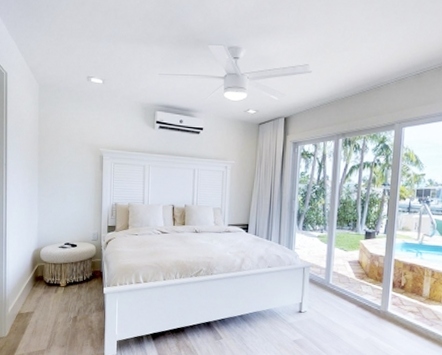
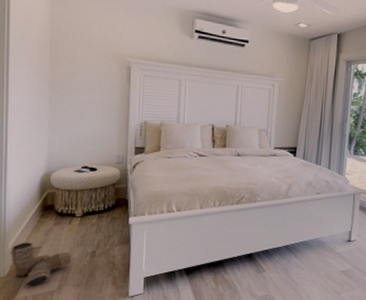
boots: none [10,307,58,346] -> present [10,242,72,287]

